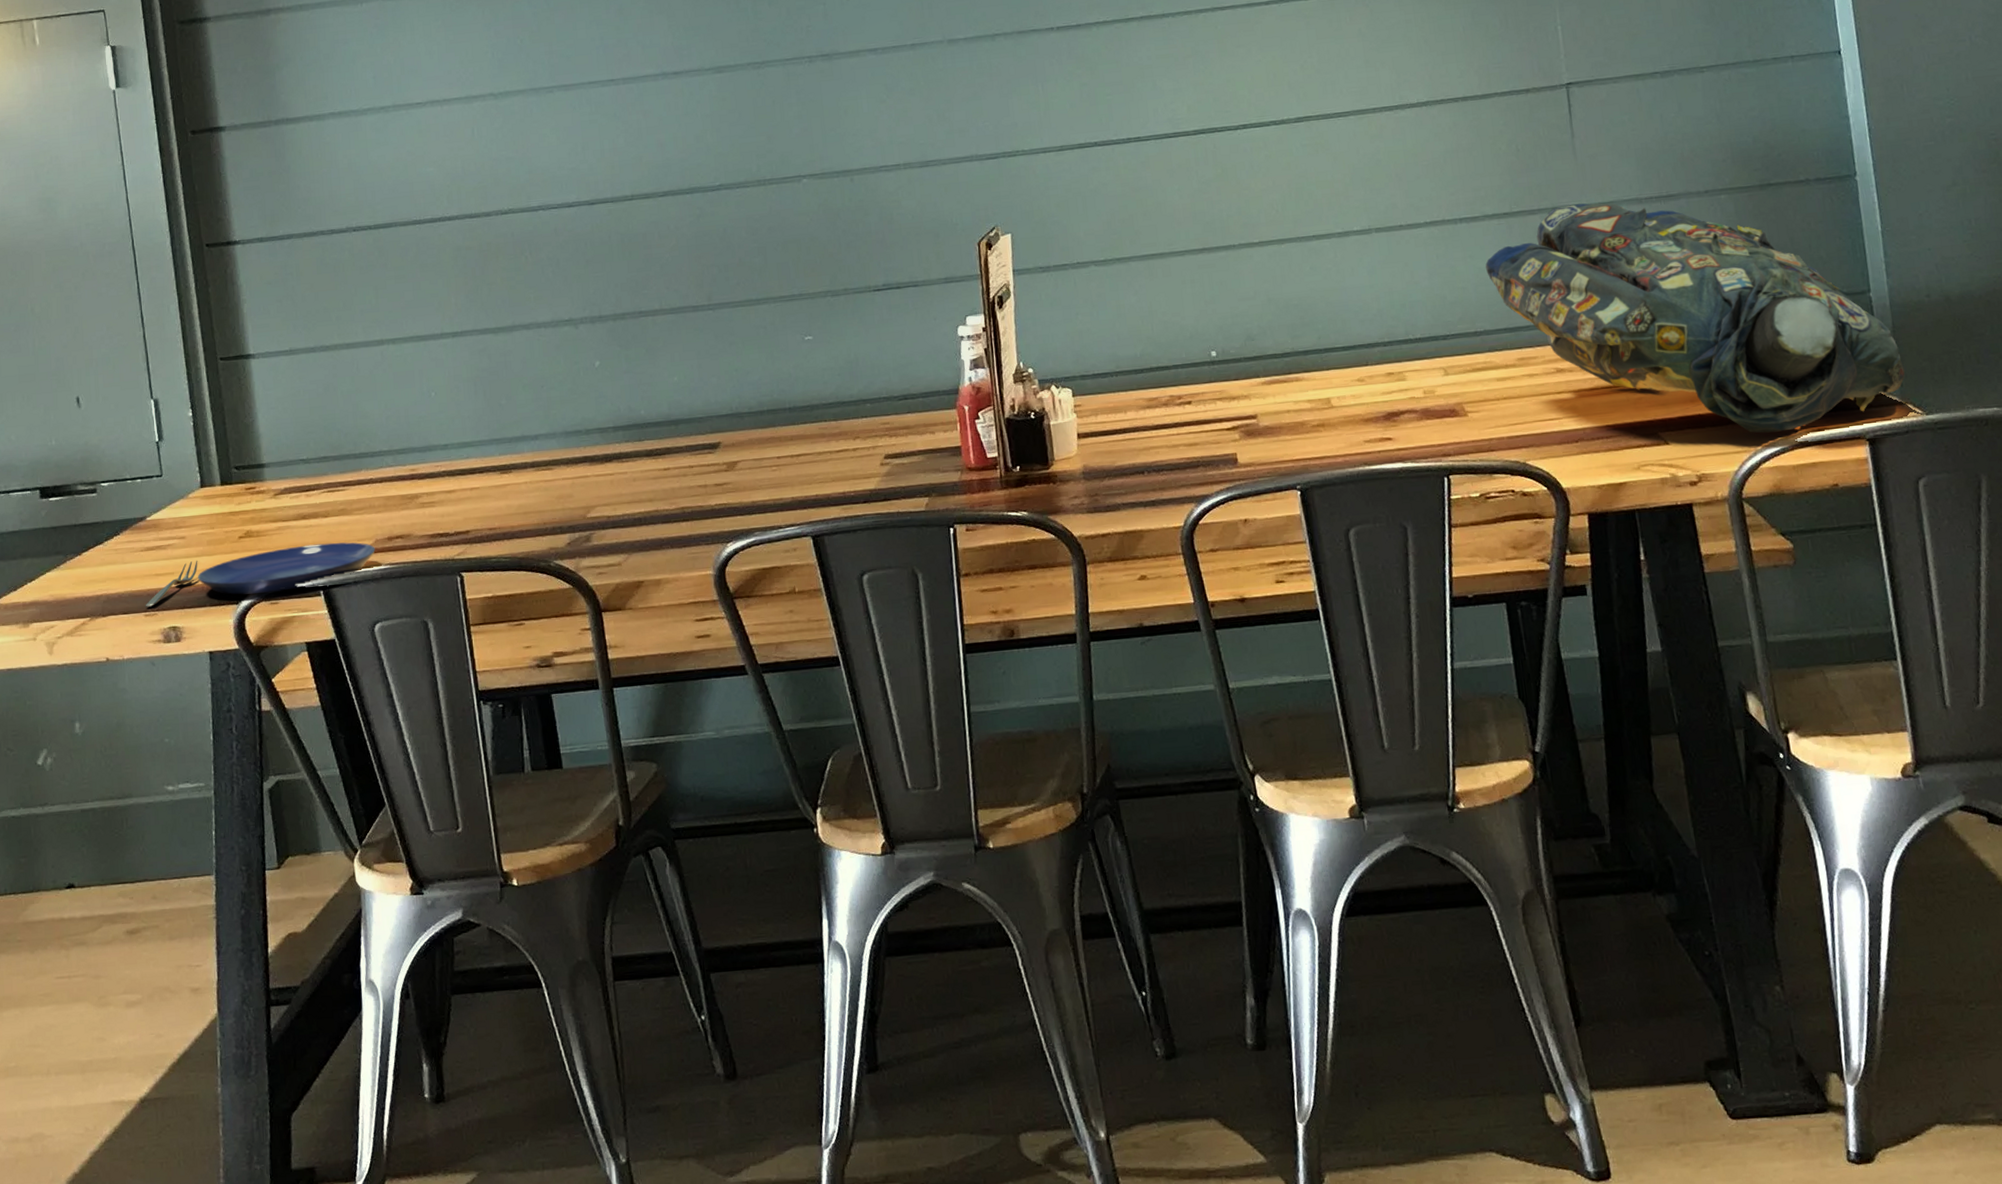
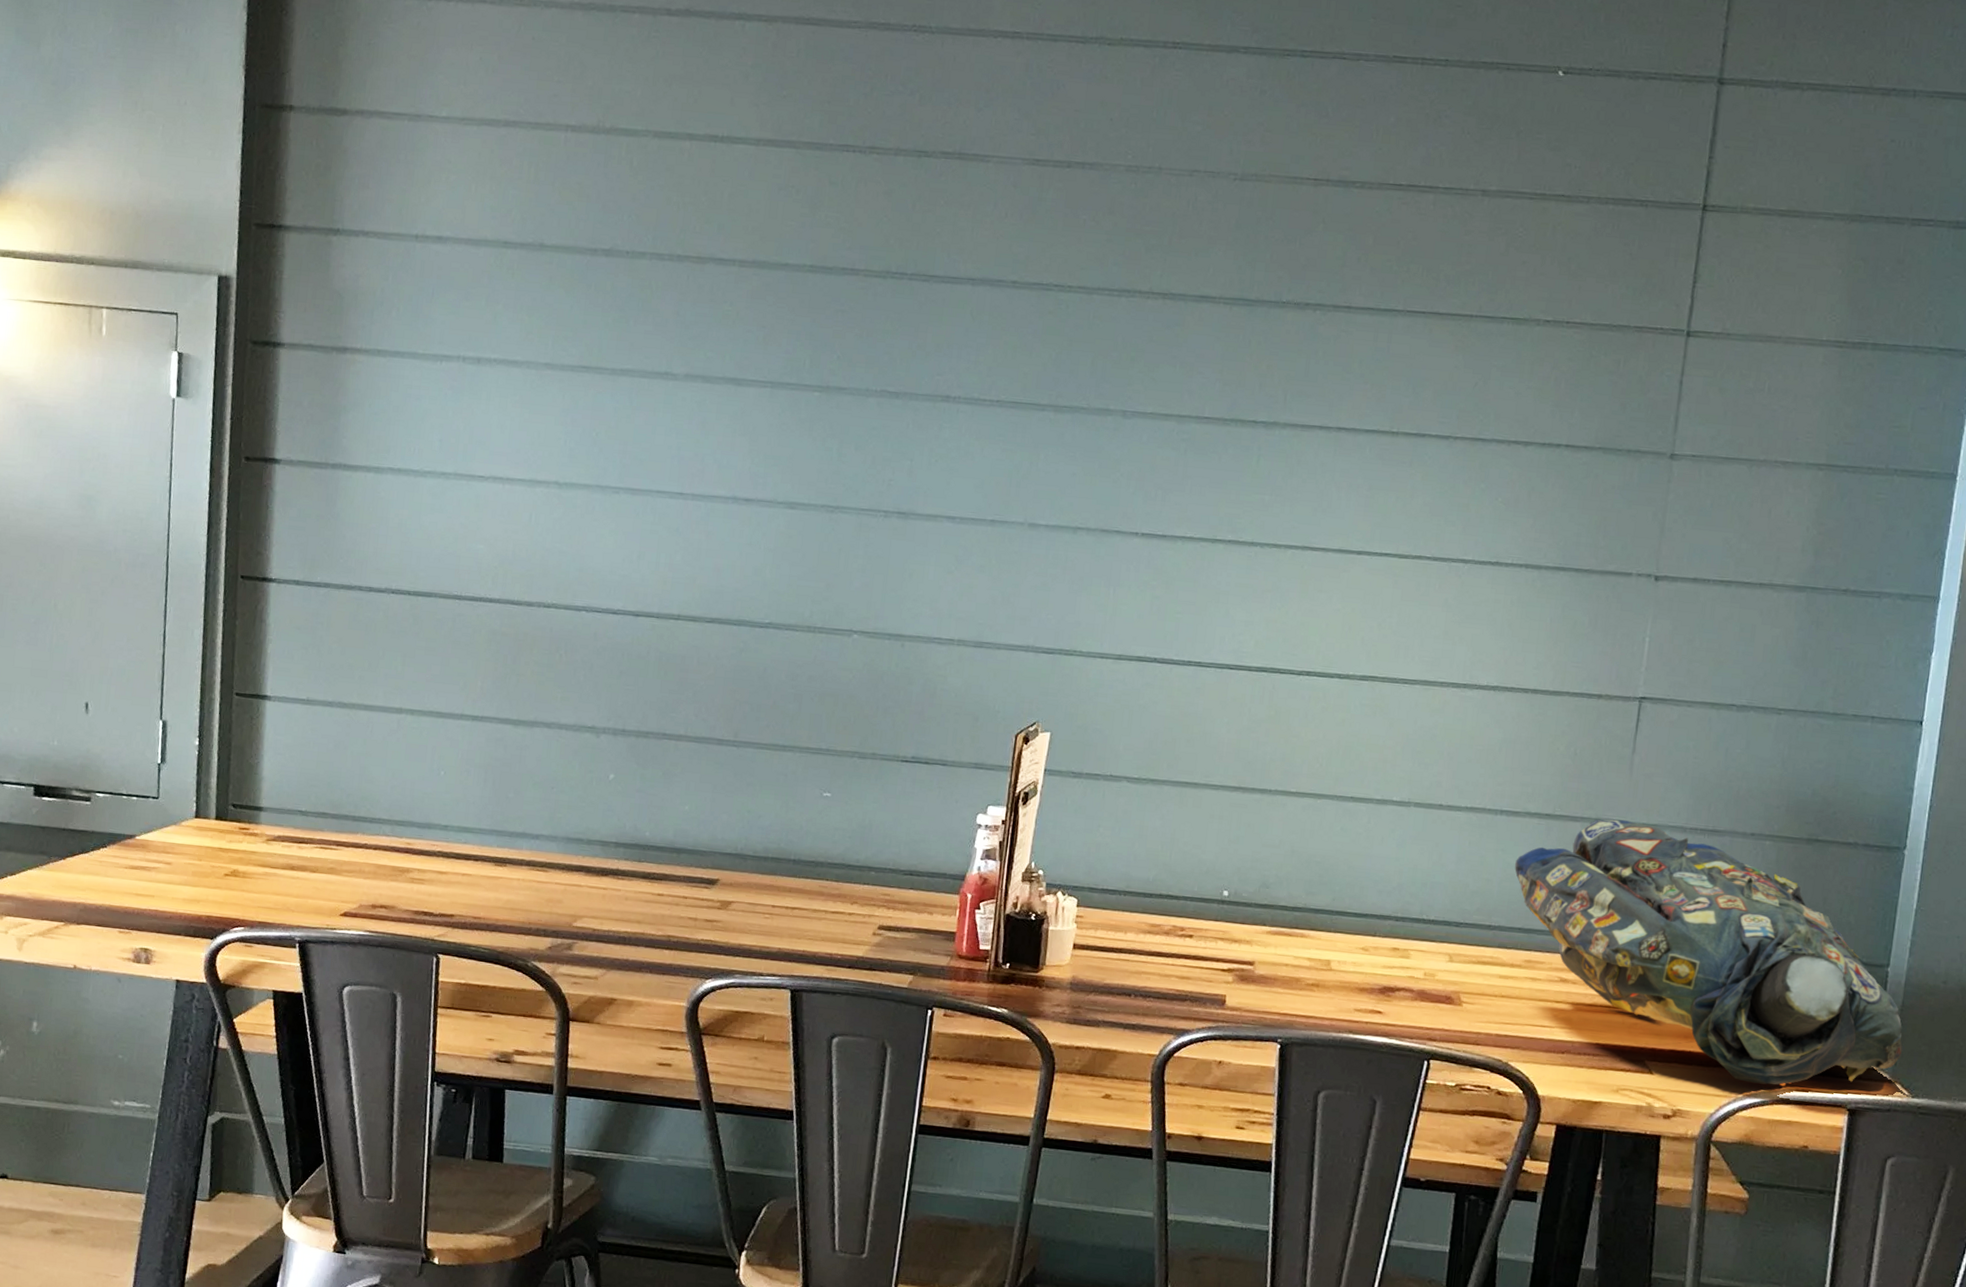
fork: present [145,560,198,608] -> none [120,888,180,925]
plate: present [198,542,375,595] -> none [177,893,358,937]

